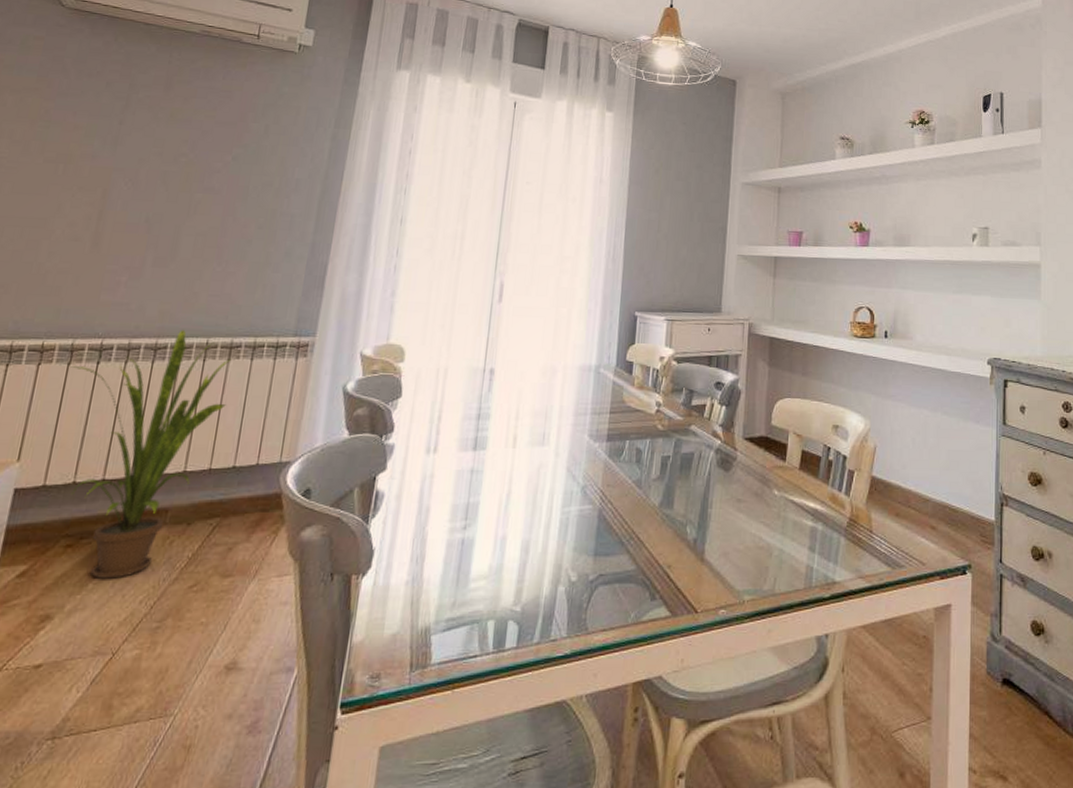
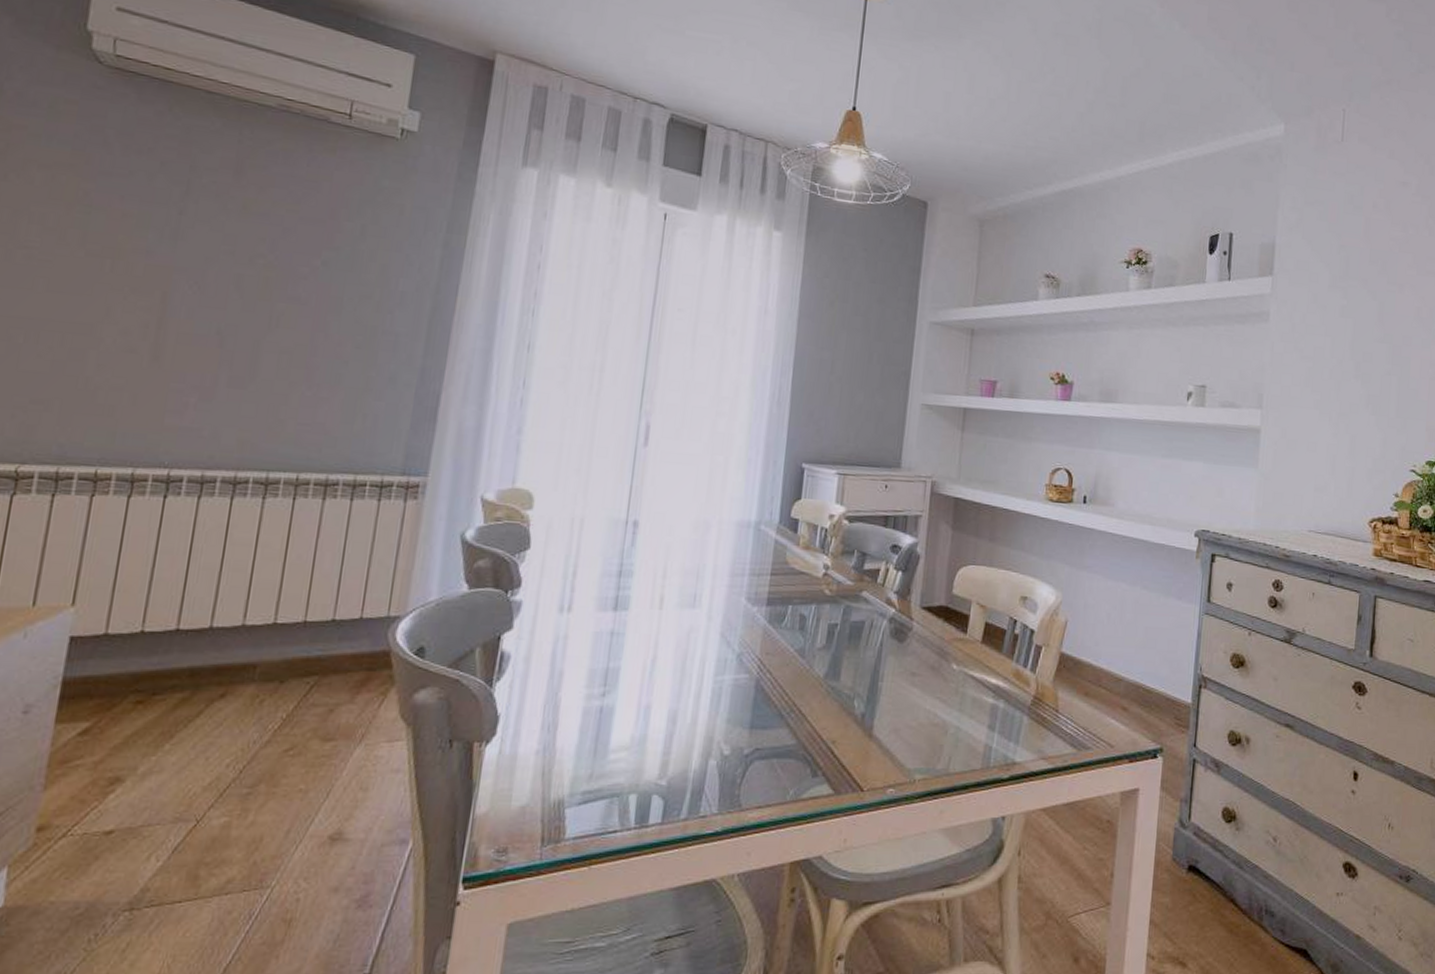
house plant: present [70,329,232,579] -> none [131,461,328,740]

